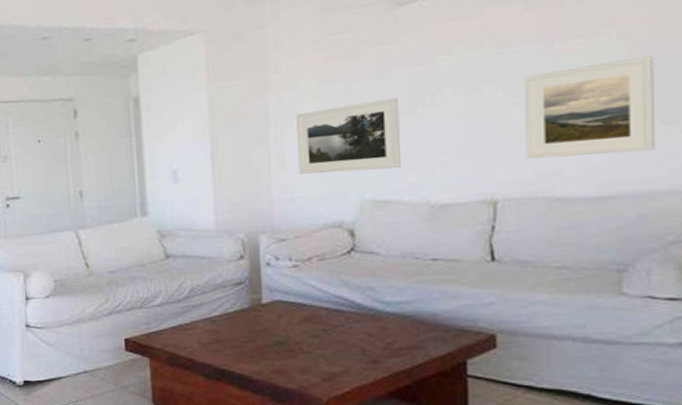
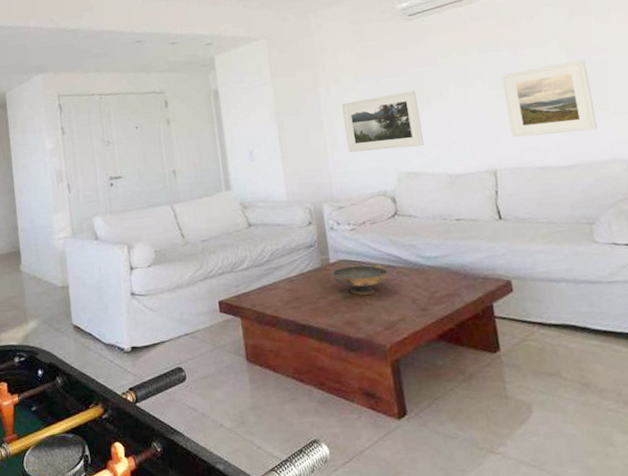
decorative bowl: none [264,307,335,341] -> present [332,264,389,295]

